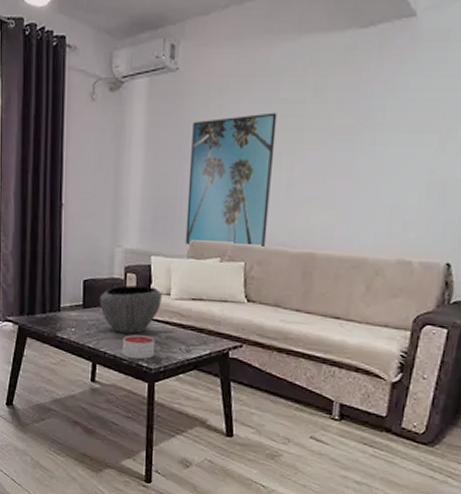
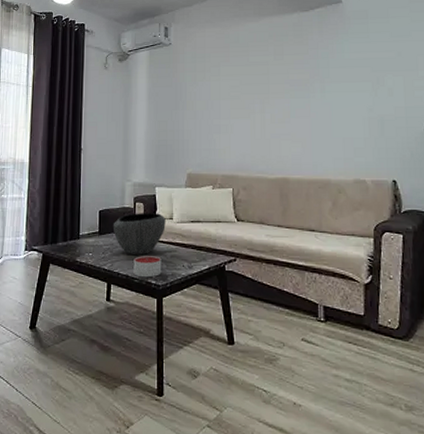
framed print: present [185,112,277,248] -> none [183,72,249,176]

